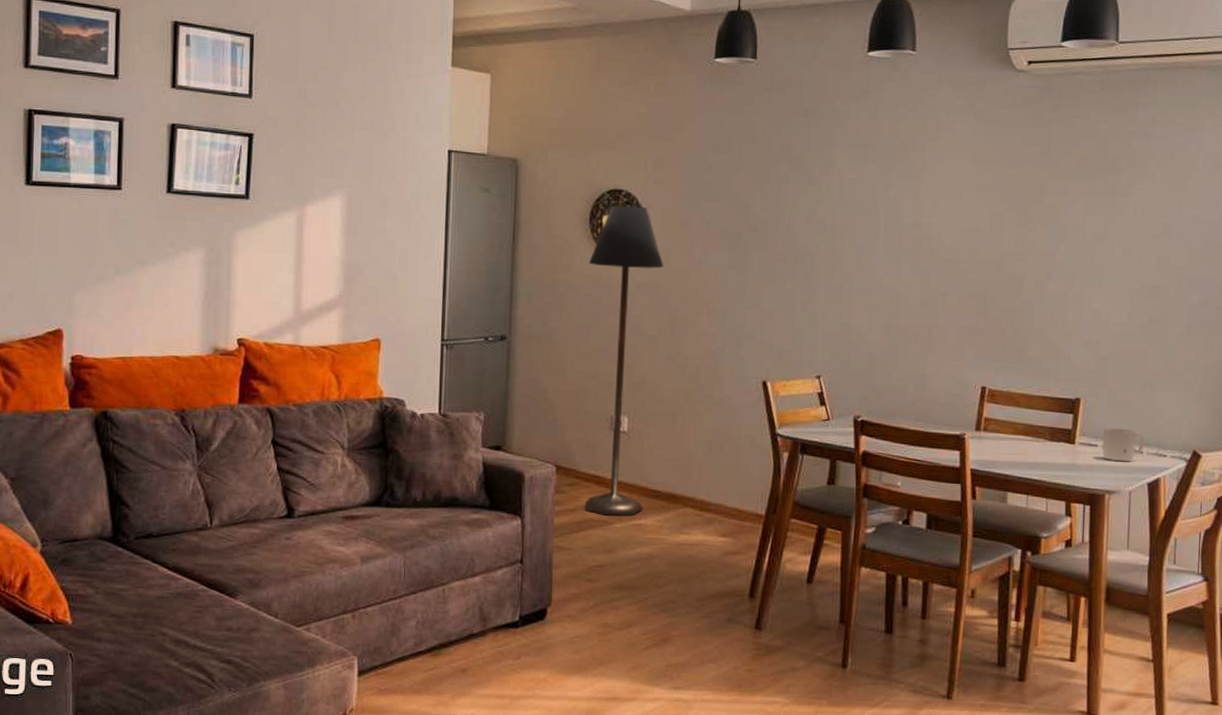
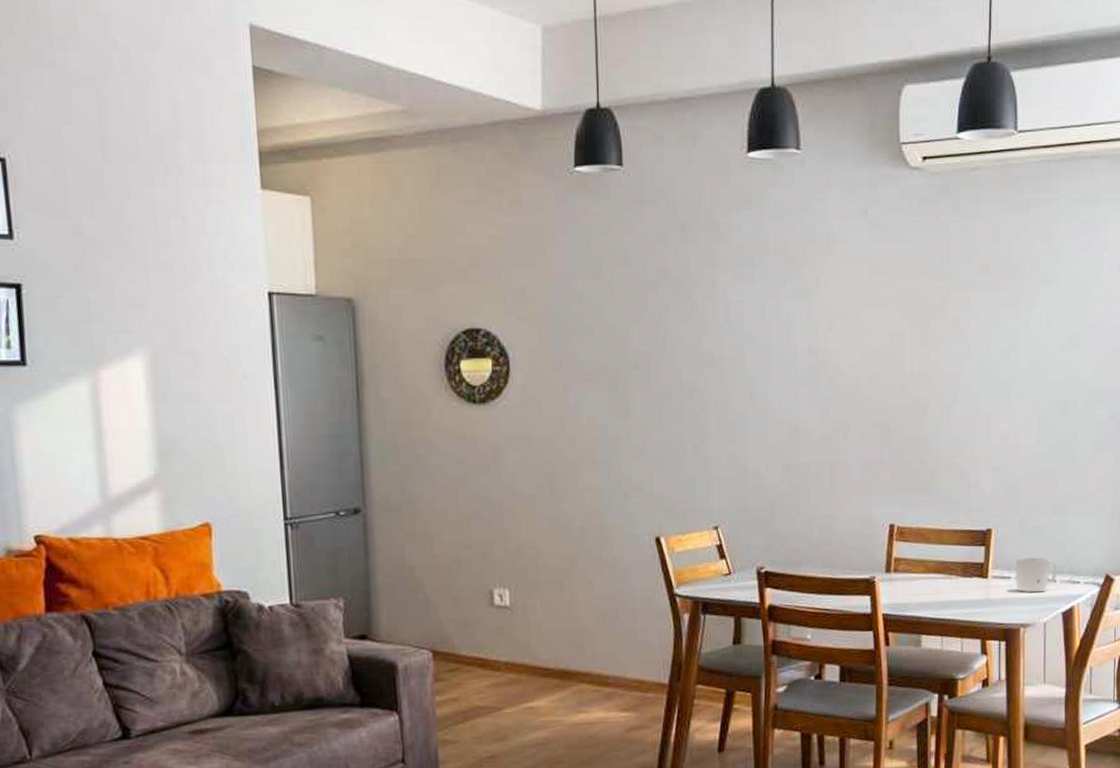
floor lamp: present [584,204,664,516] -> none [449,346,536,701]

